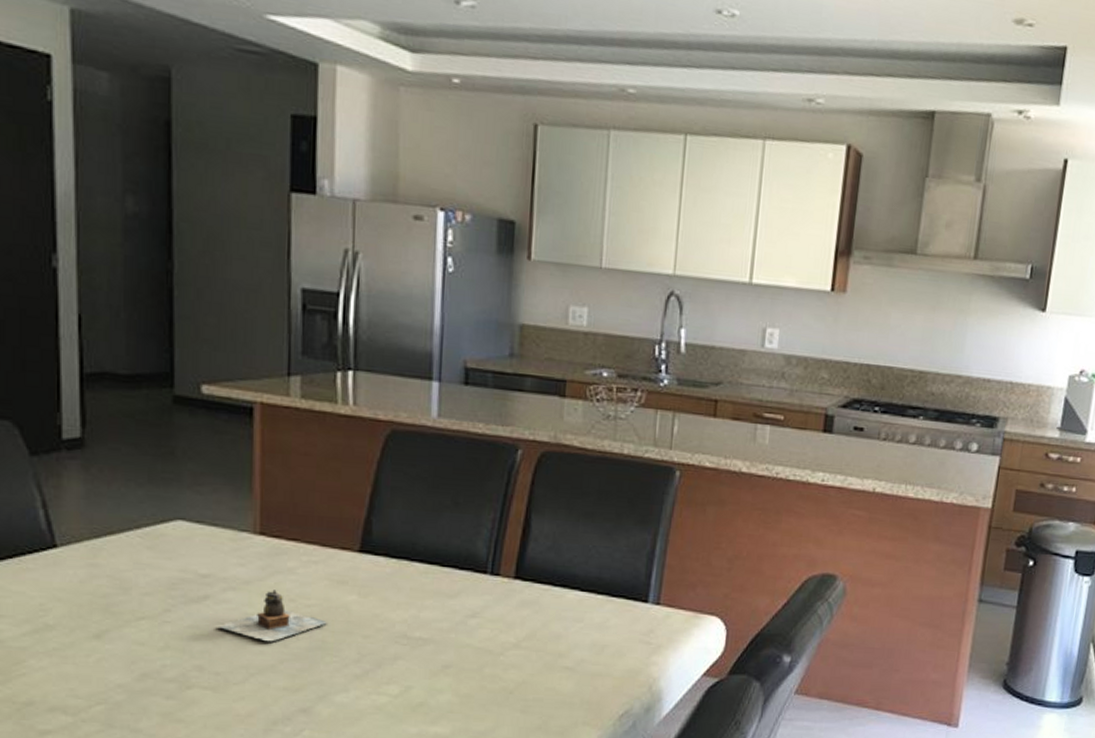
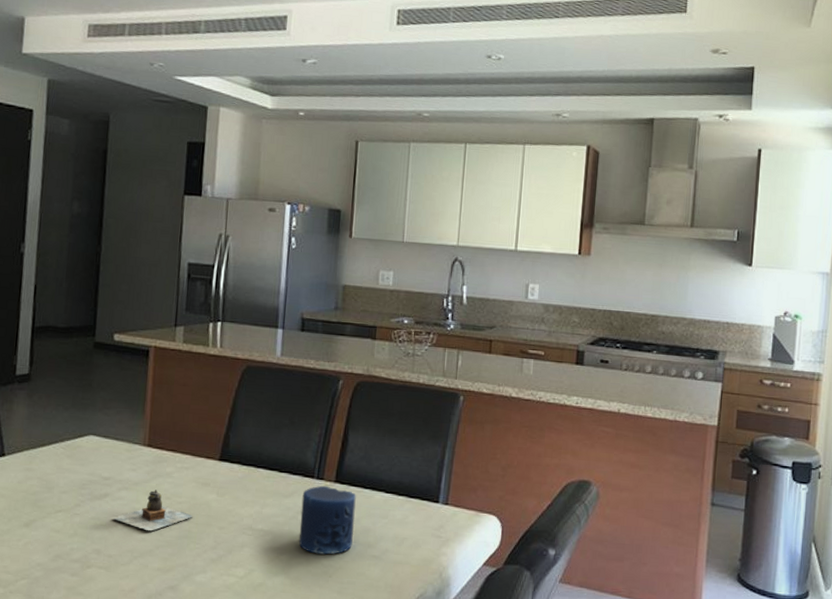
candle: none [469,583,543,667] -> present [299,485,356,555]

